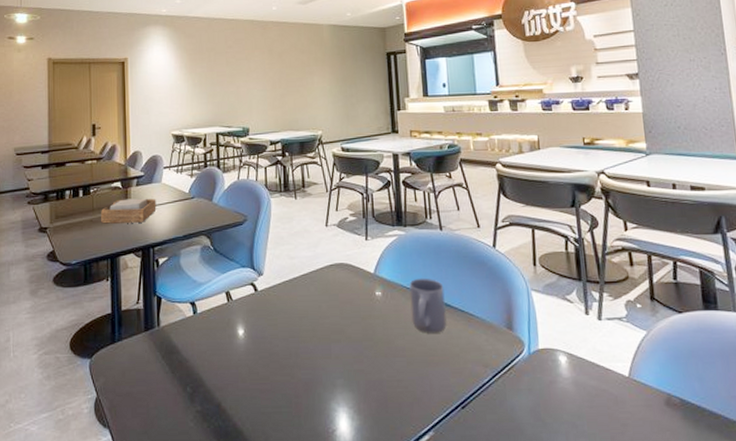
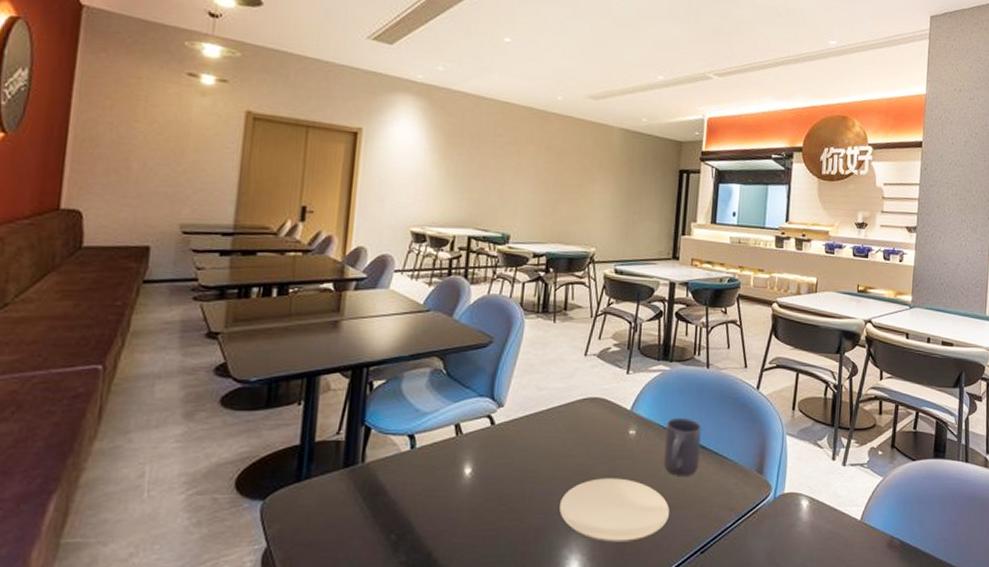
napkin holder: present [101,198,157,224] -> none [299,304,380,336]
plate: none [323,336,425,397] -> present [559,478,669,543]

